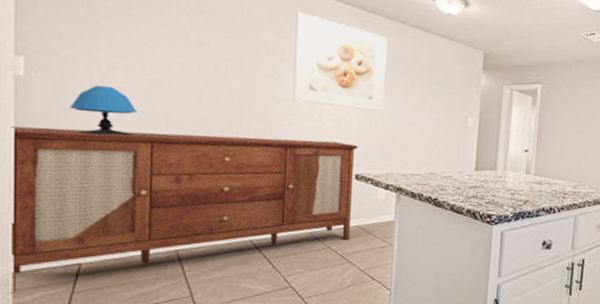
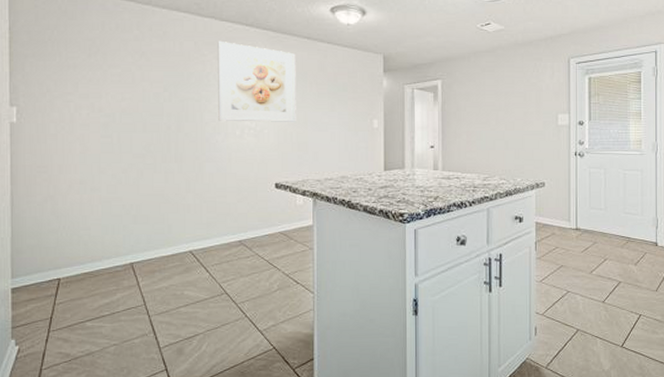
sideboard: present [10,126,359,294] -> none [8,155,276,307]
table lamp: present [69,85,138,136] -> none [48,124,98,166]

